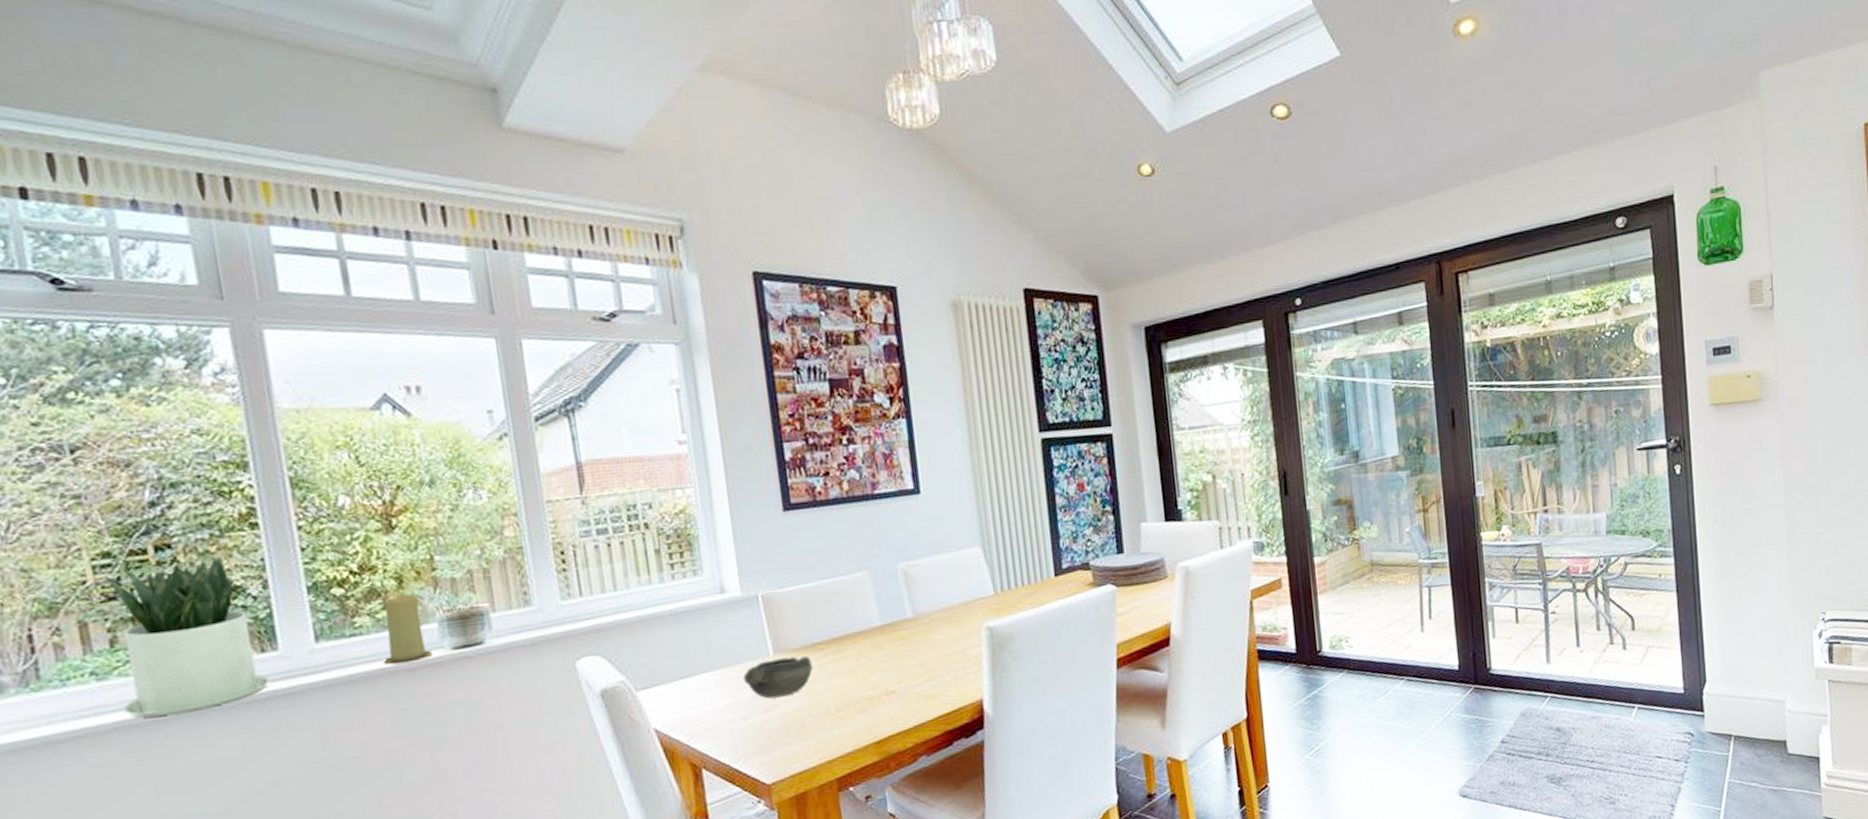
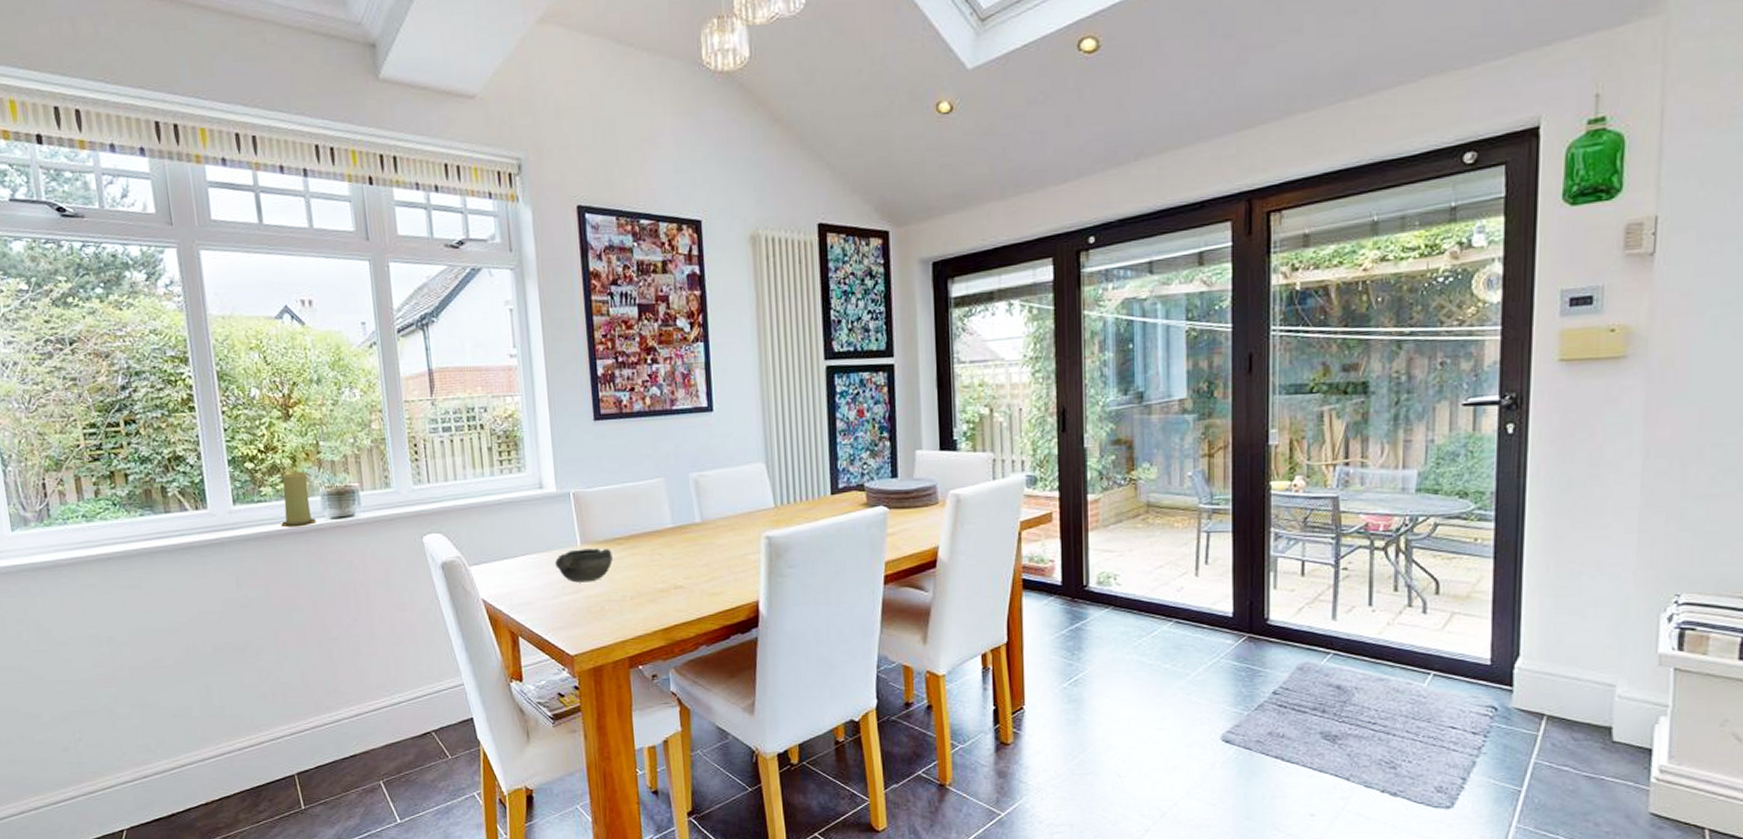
planter: present [103,556,270,719] -> none [91,431,201,554]

